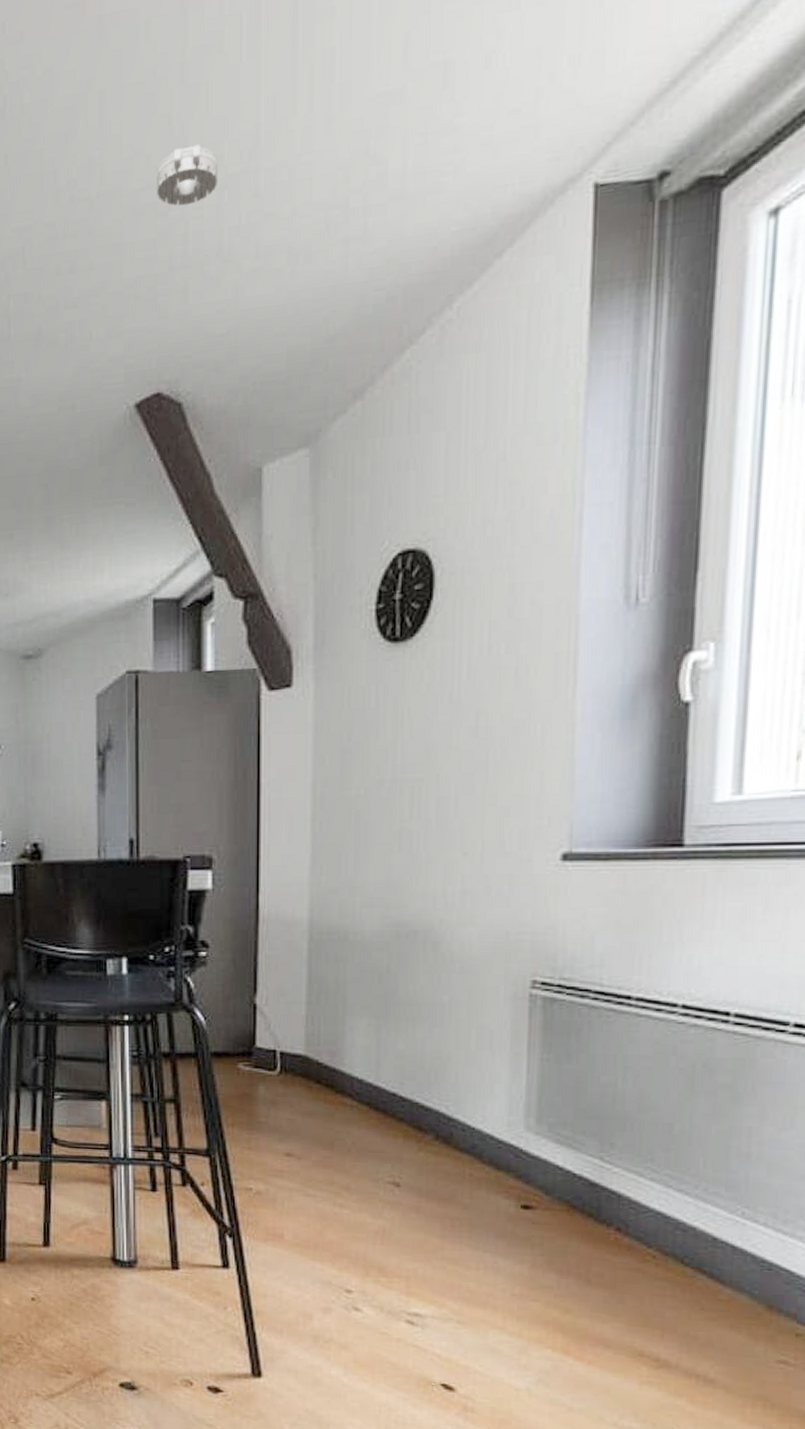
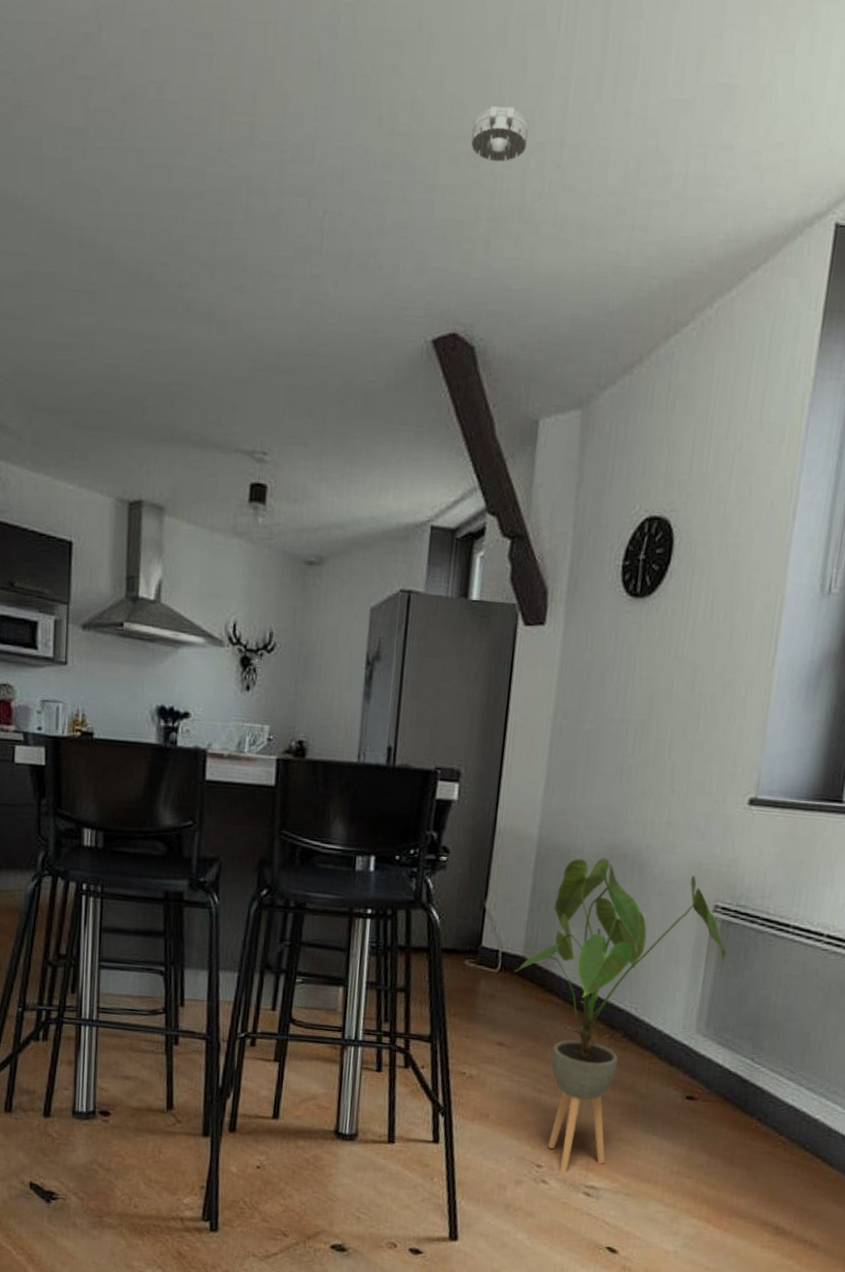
house plant: none [297,937,554,1299] -> present [515,857,727,1173]

